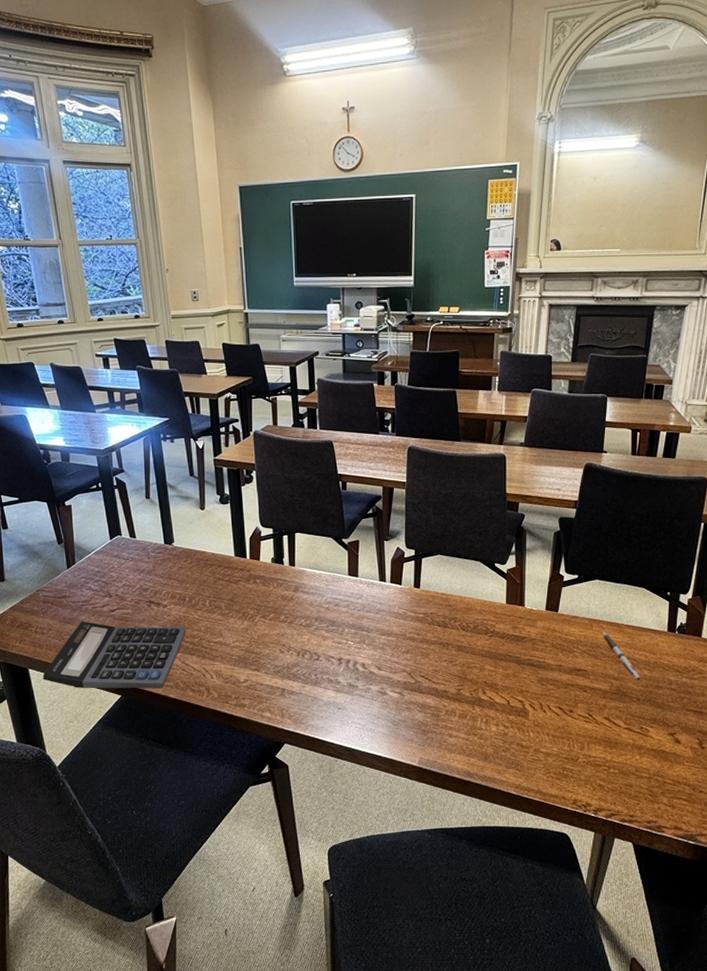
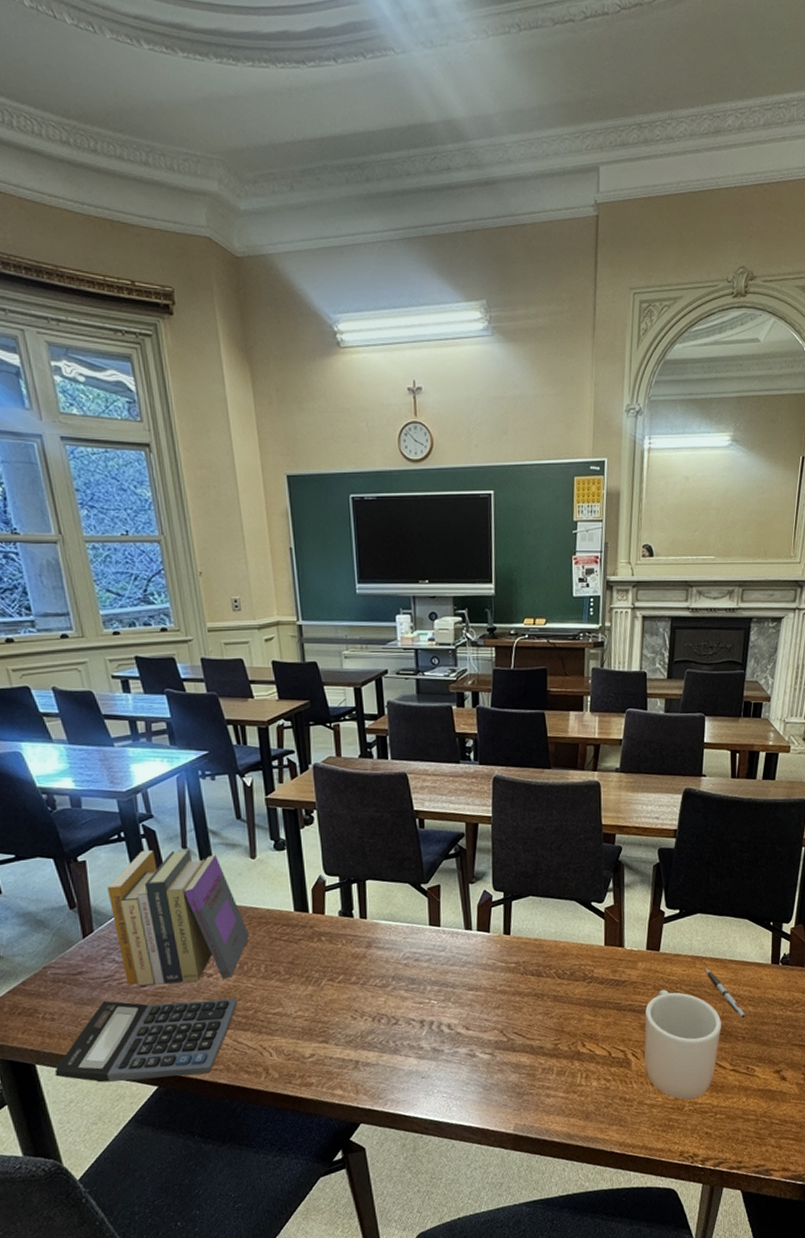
books: none [87,499,197,611] -> present [107,849,249,986]
mug: none [540,648,616,752] -> present [643,989,721,1100]

